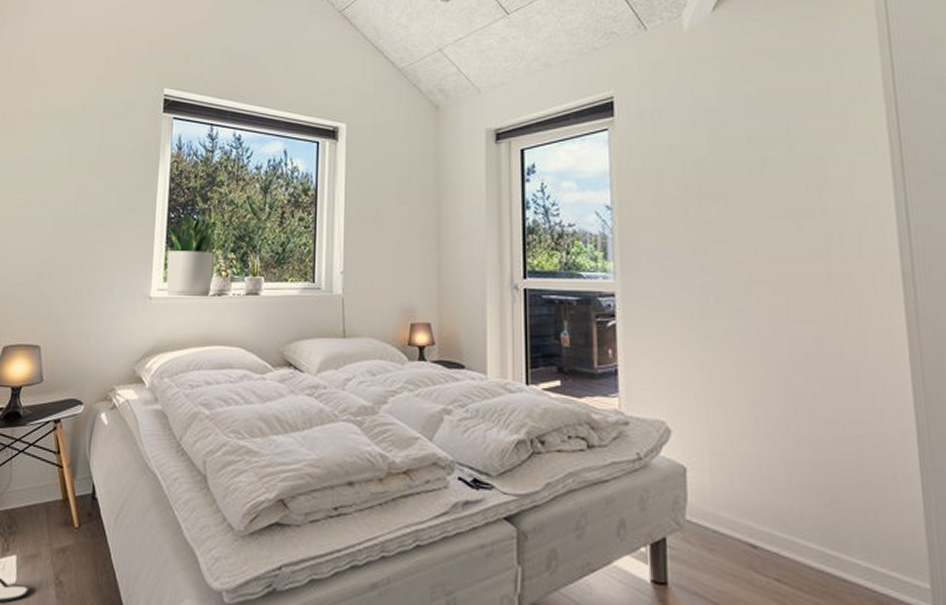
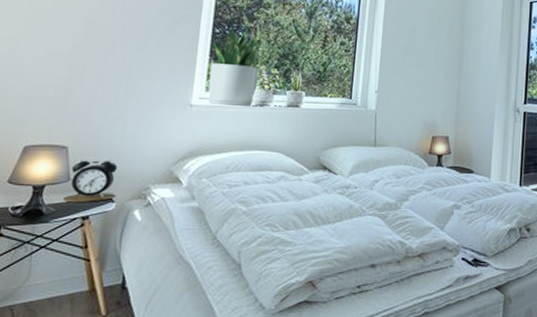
alarm clock: none [36,355,85,405] -> present [62,156,118,203]

